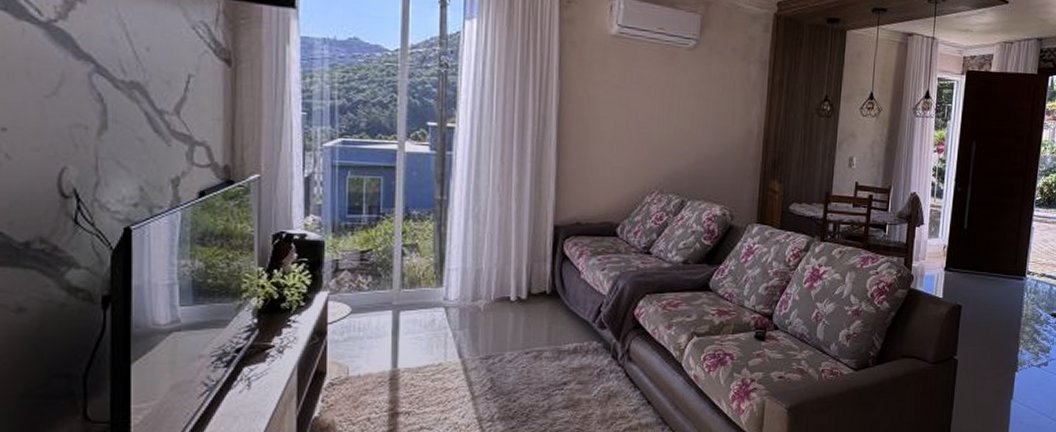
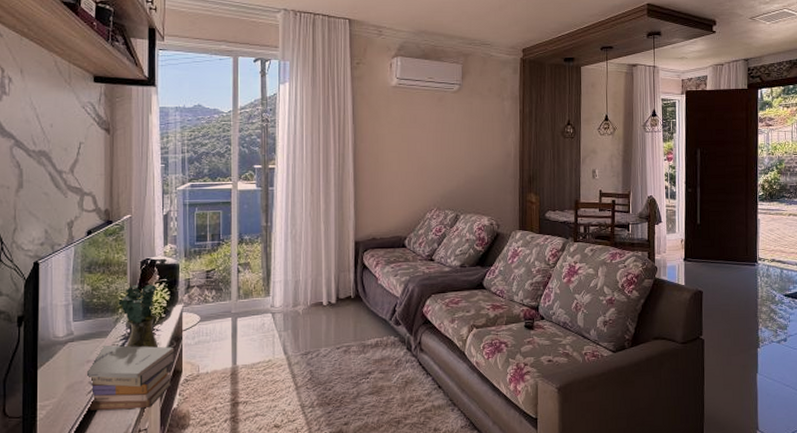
books: none [199,337,317,417] -> present [87,345,175,410]
vase: none [241,261,296,343] -> present [118,282,159,348]

